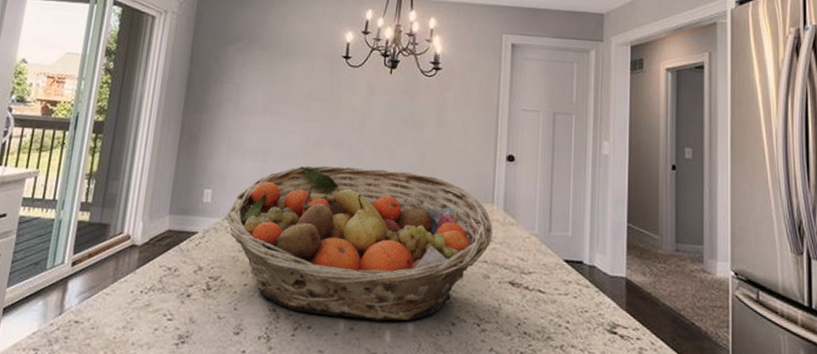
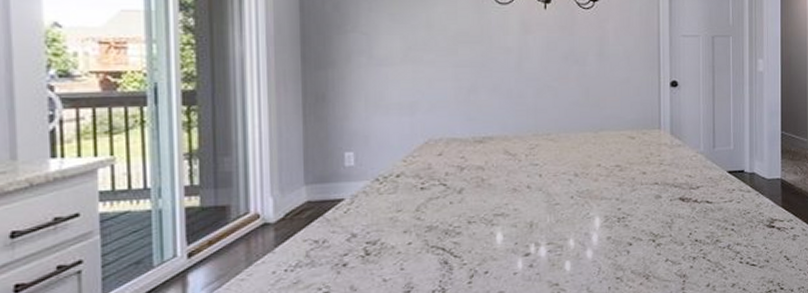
fruit basket: present [226,165,493,321] -> none [375,108,661,260]

